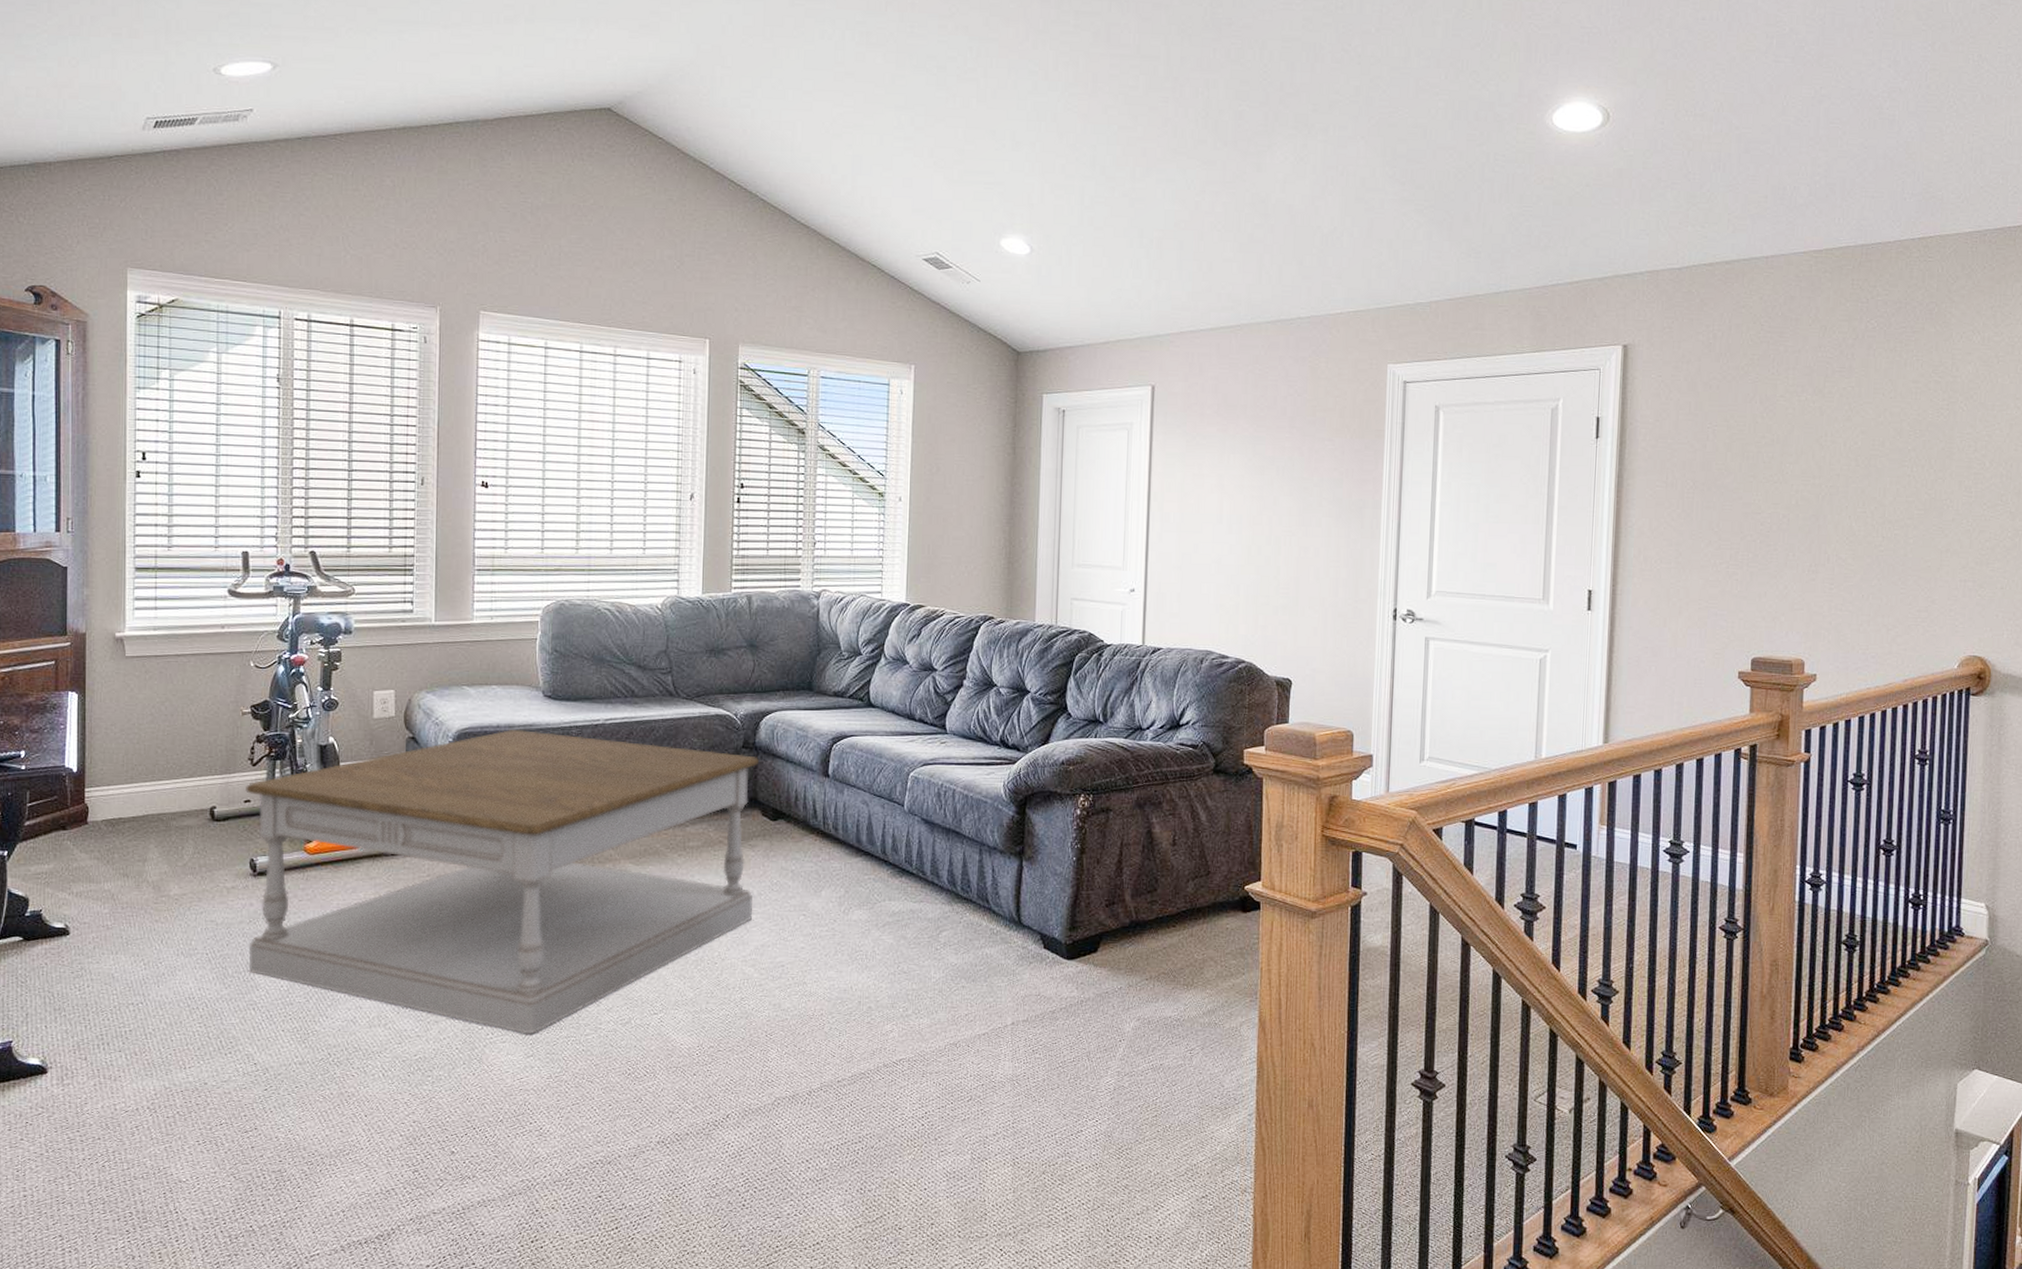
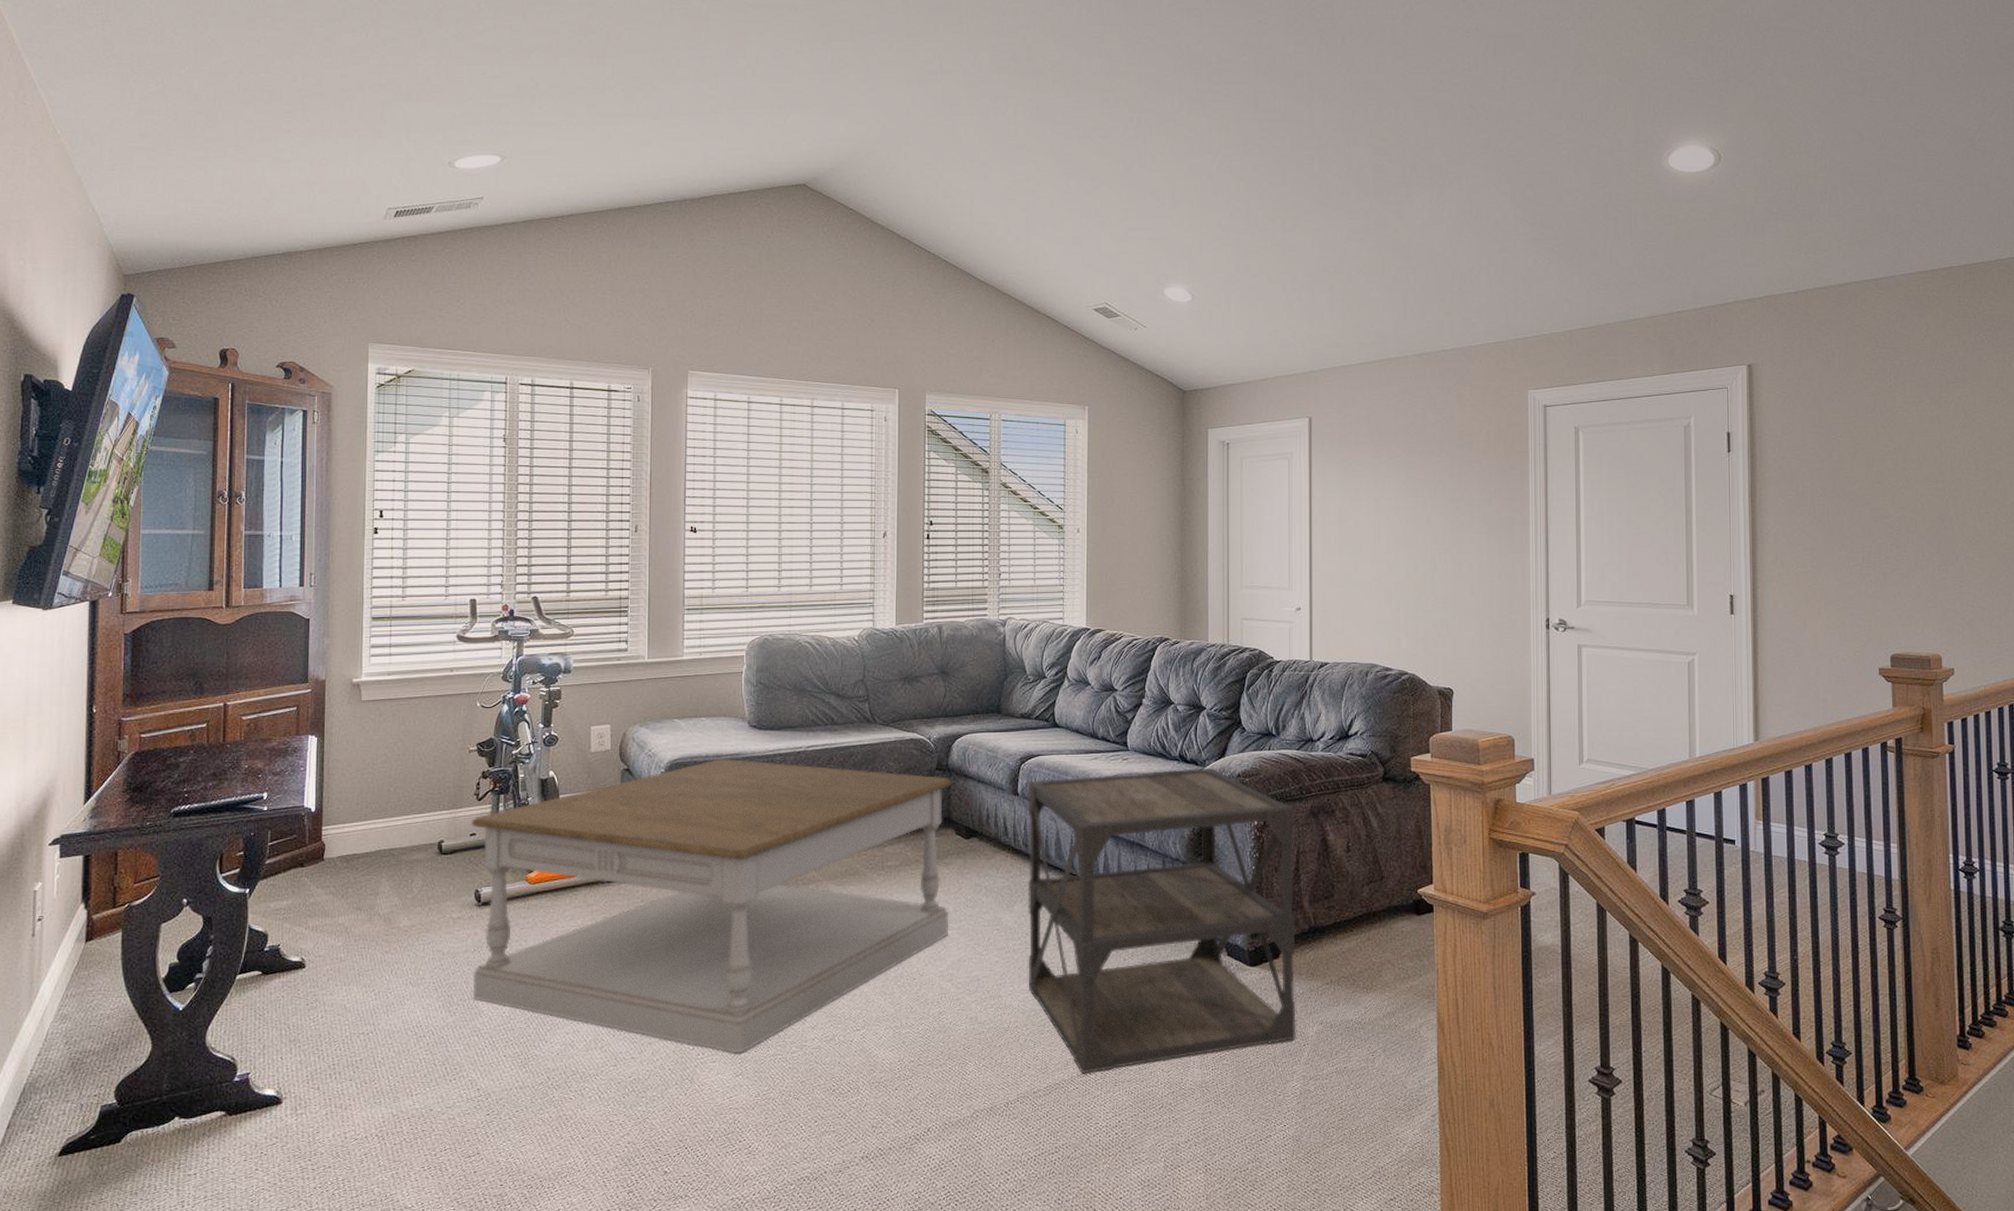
side table: none [835,754,1119,1064] -> present [1027,767,1296,1074]

